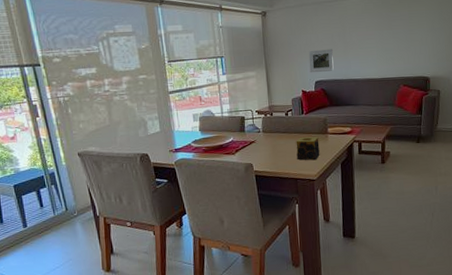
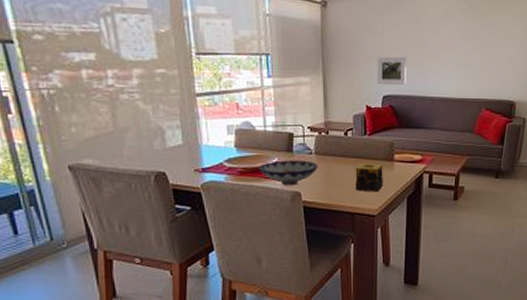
bowl: none [218,137,266,159] -> present [258,160,318,186]

